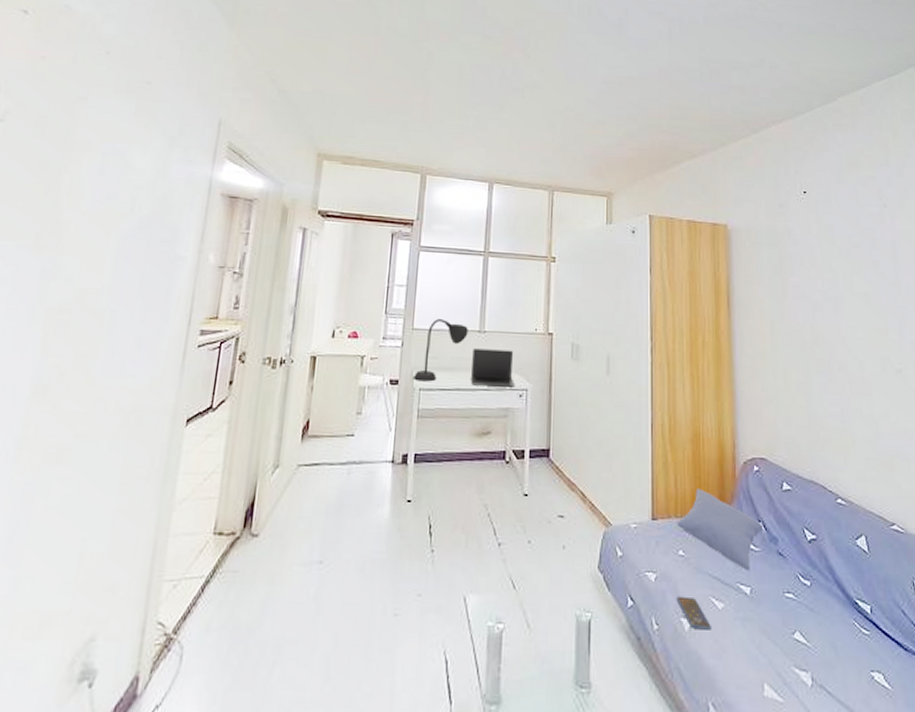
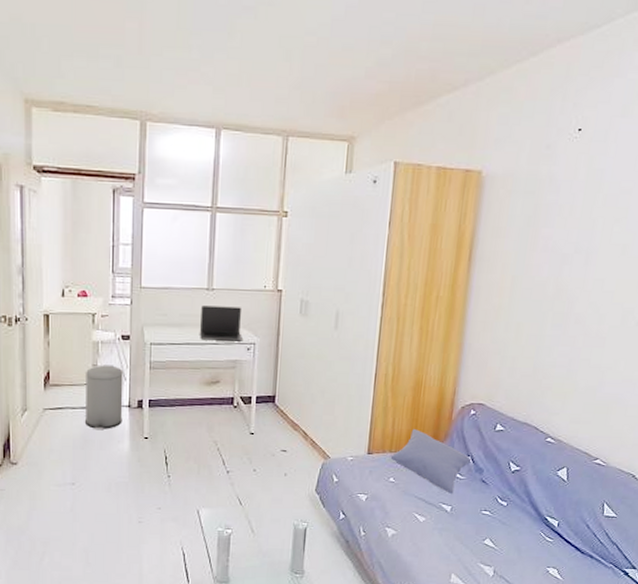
pedal bin: none [342,413,389,490] -> present [85,365,123,429]
desk lamp: present [413,319,468,382] -> none [143,277,196,337]
smartphone: present [676,596,711,630] -> none [383,512,412,537]

